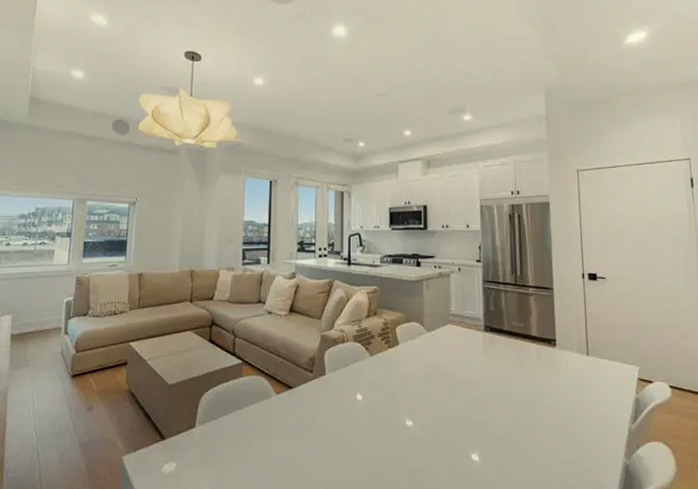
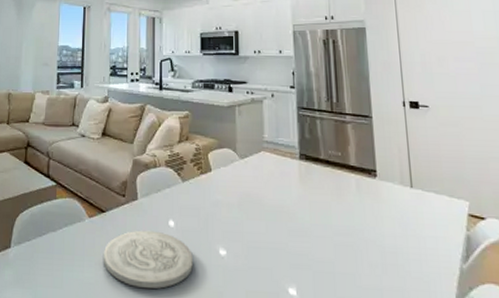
plate: none [291,404,380,462] -> present [104,230,193,290]

